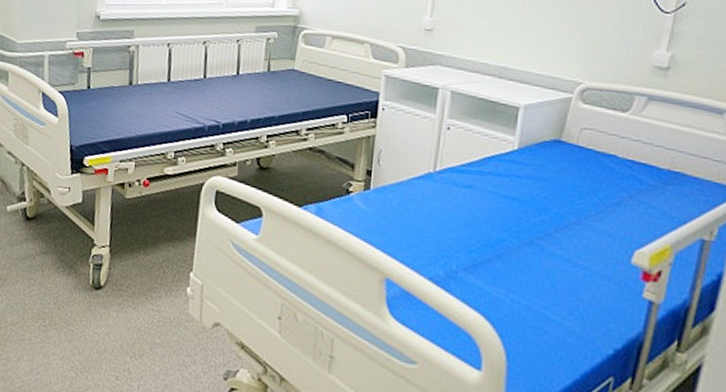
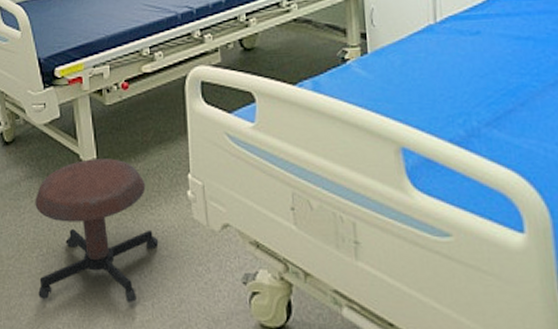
stool: none [34,245,154,381] -> present [35,159,159,302]

